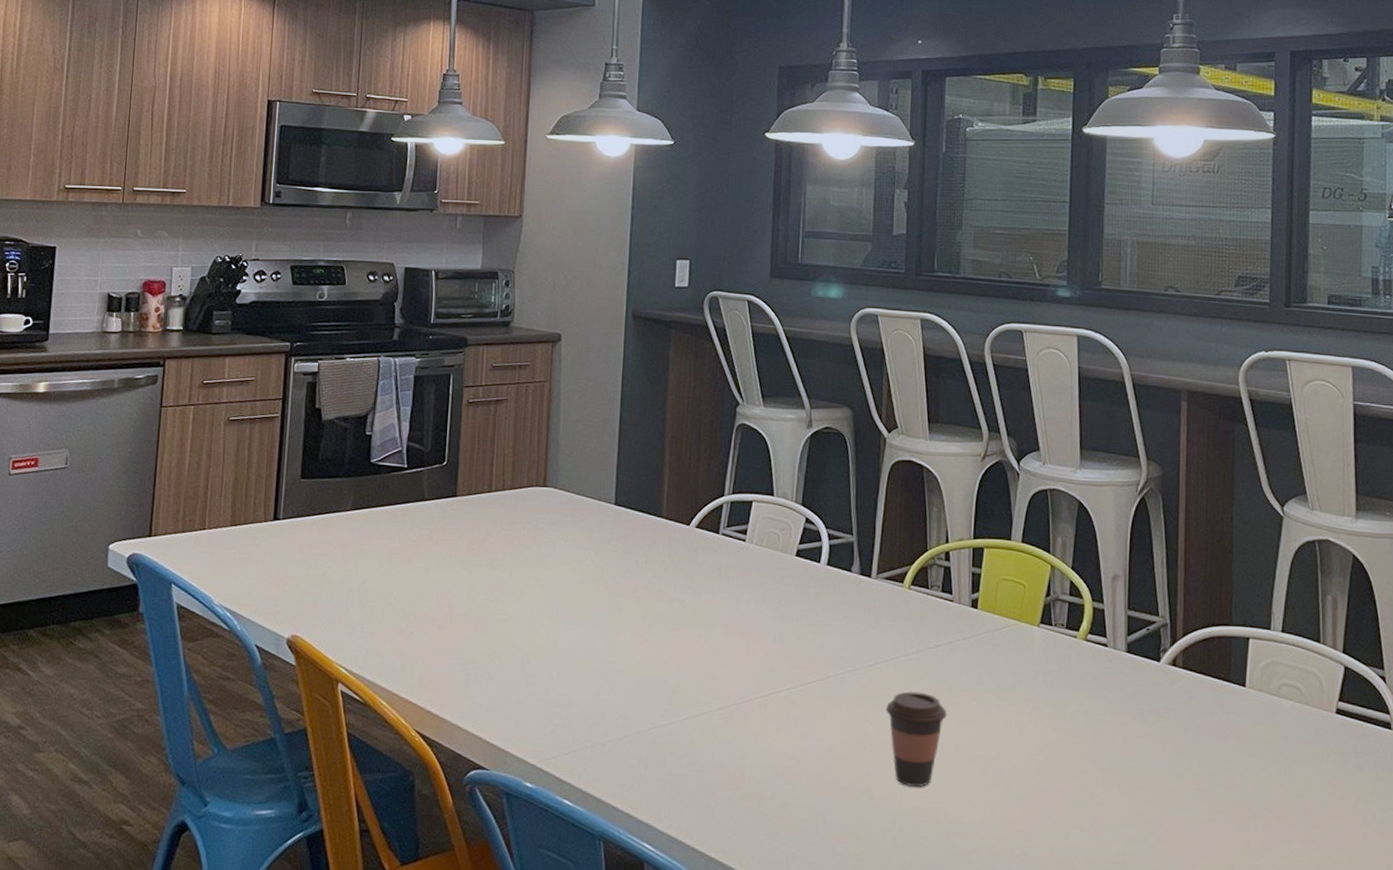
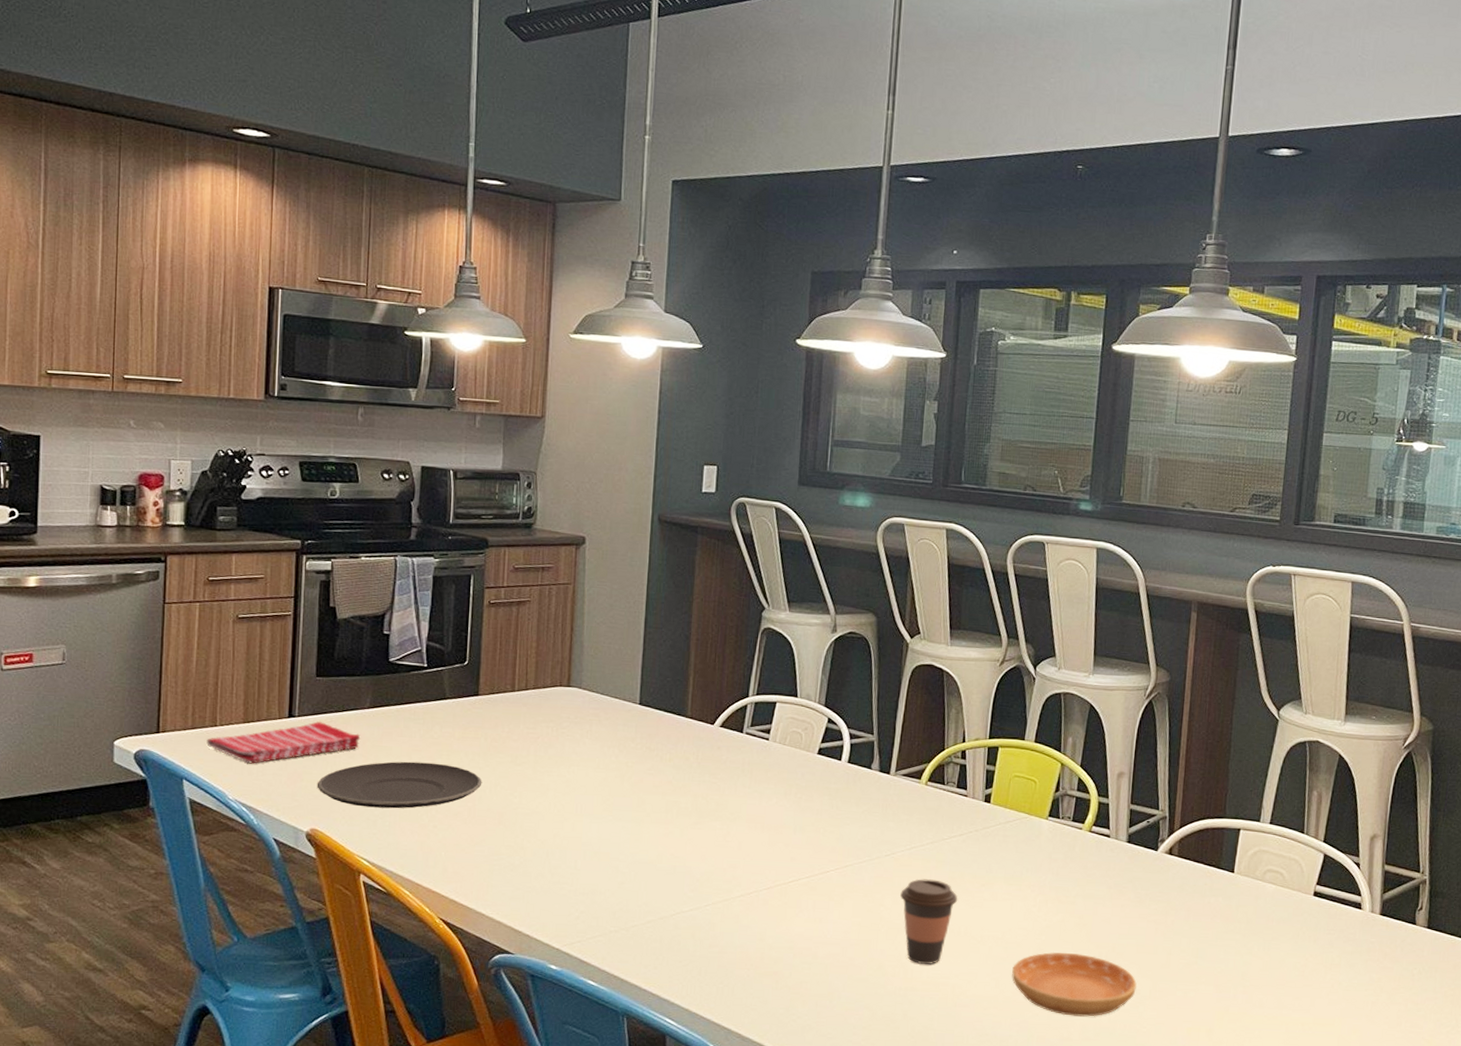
dish towel: none [195,524,342,568] -> present [206,721,361,764]
plate: none [298,565,459,614] -> present [316,761,482,809]
saucer: none [1008,775,1146,849] -> present [1012,952,1137,1017]

